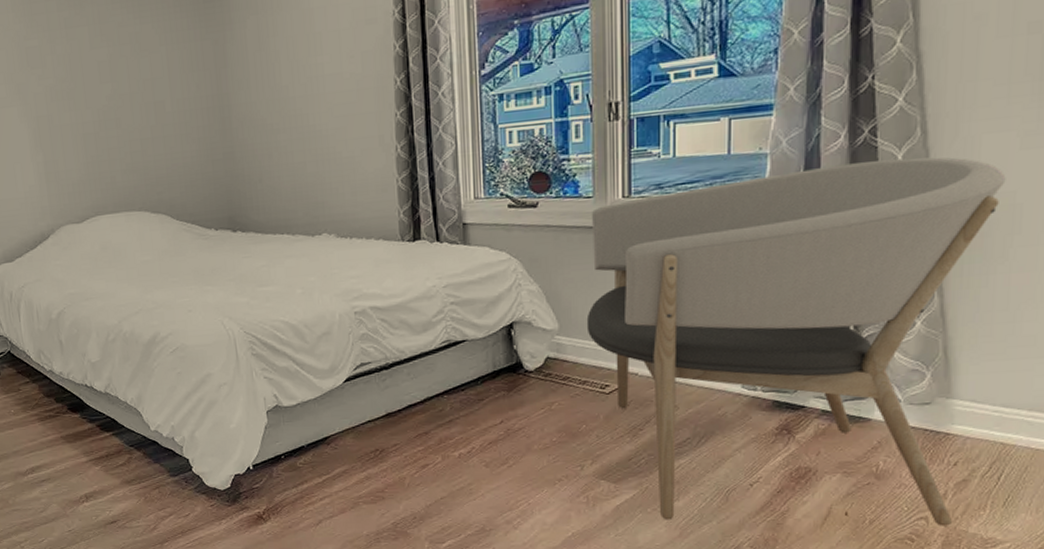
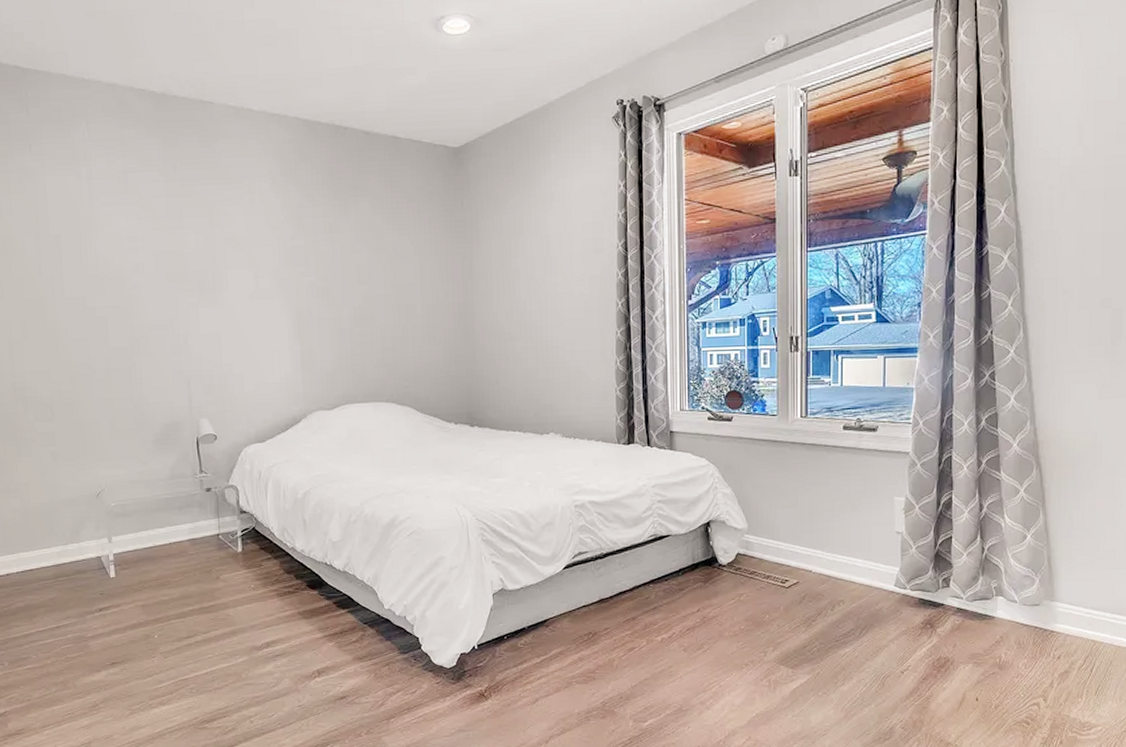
armchair: present [586,157,1006,526] -> none [770,399,1090,711]

